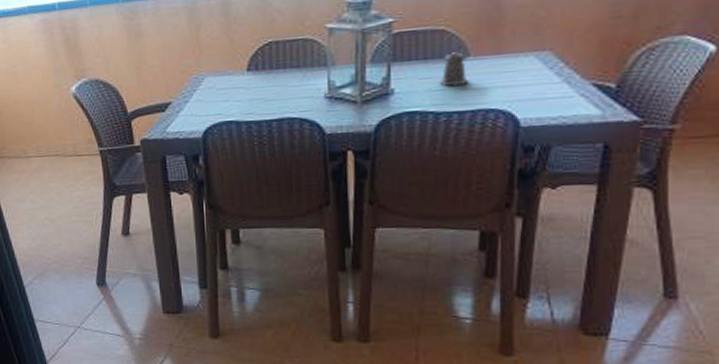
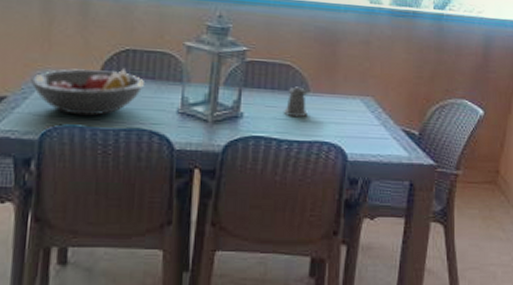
fruit bowl: none [189,61,290,112] -> present [31,69,144,116]

